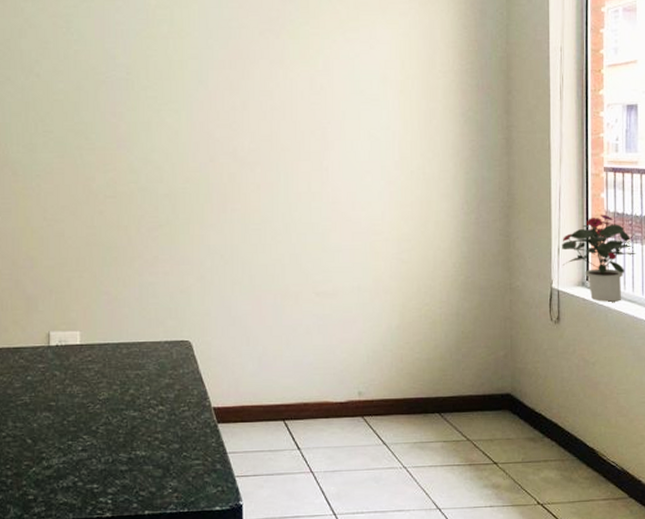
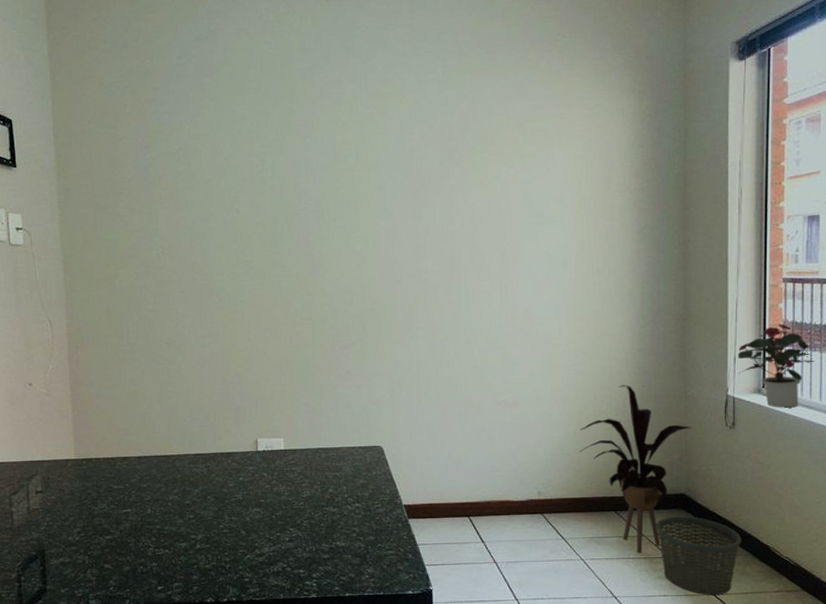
house plant: none [401,275,517,460] -> present [579,385,692,554]
basket: none [481,417,568,505] -> present [656,515,742,595]

